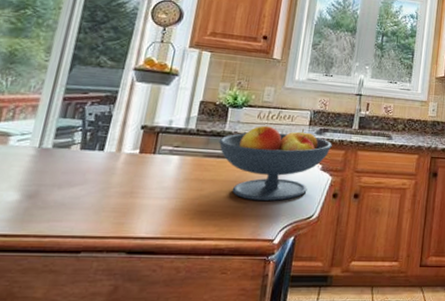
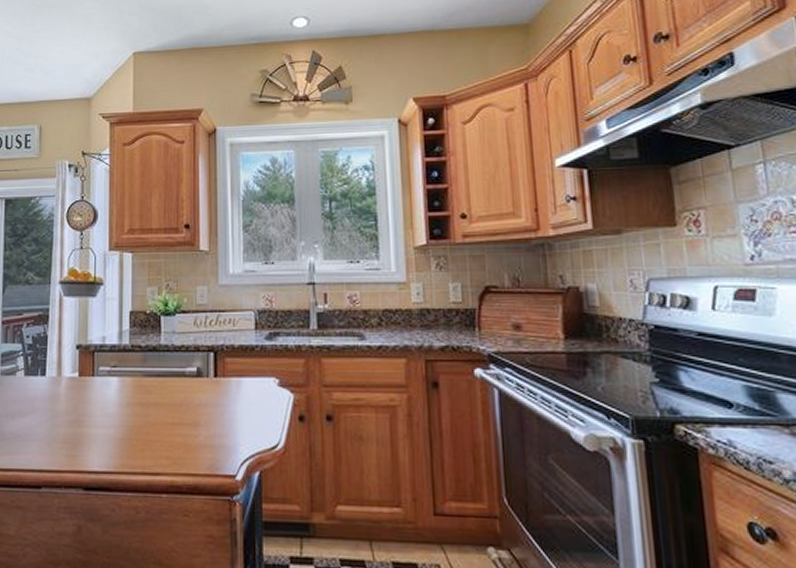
fruit bowl: present [218,125,332,201] -> none [156,334,288,427]

